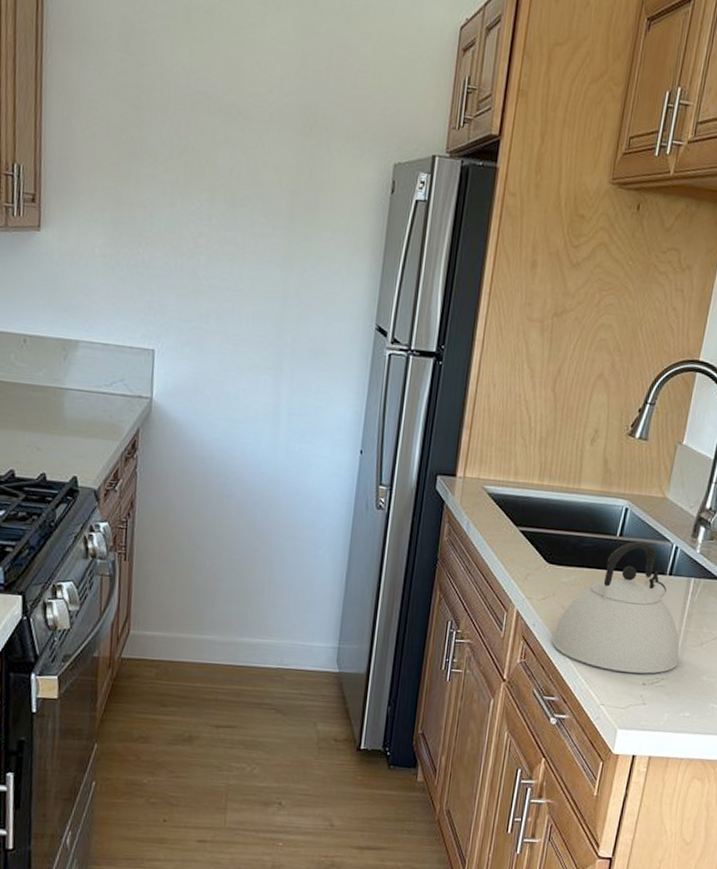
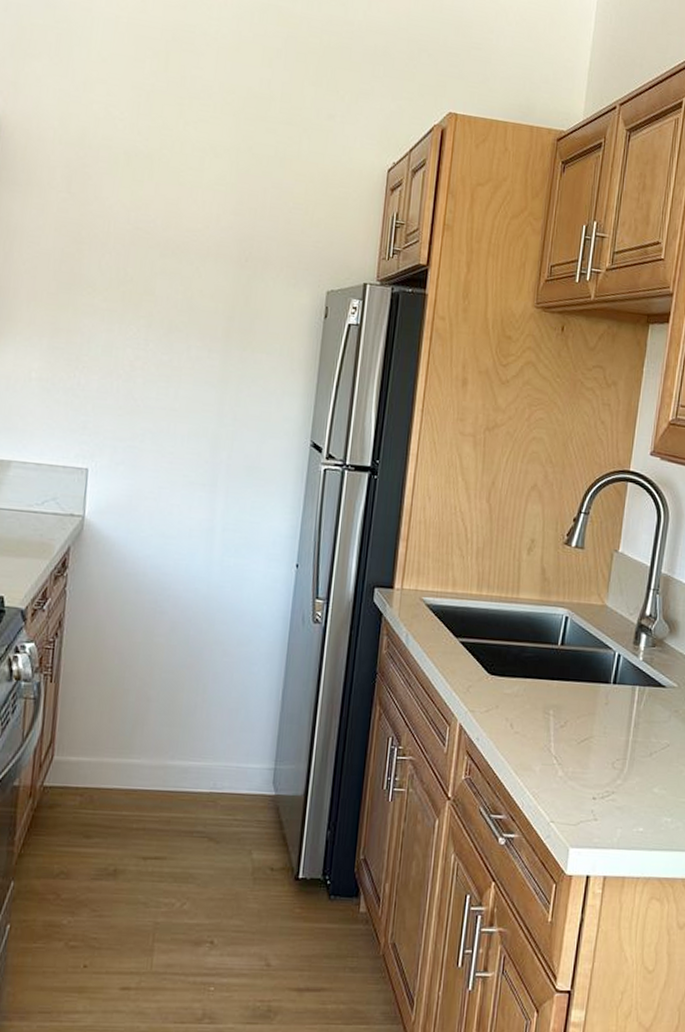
kettle: present [552,541,680,674] -> none [497,649,629,788]

